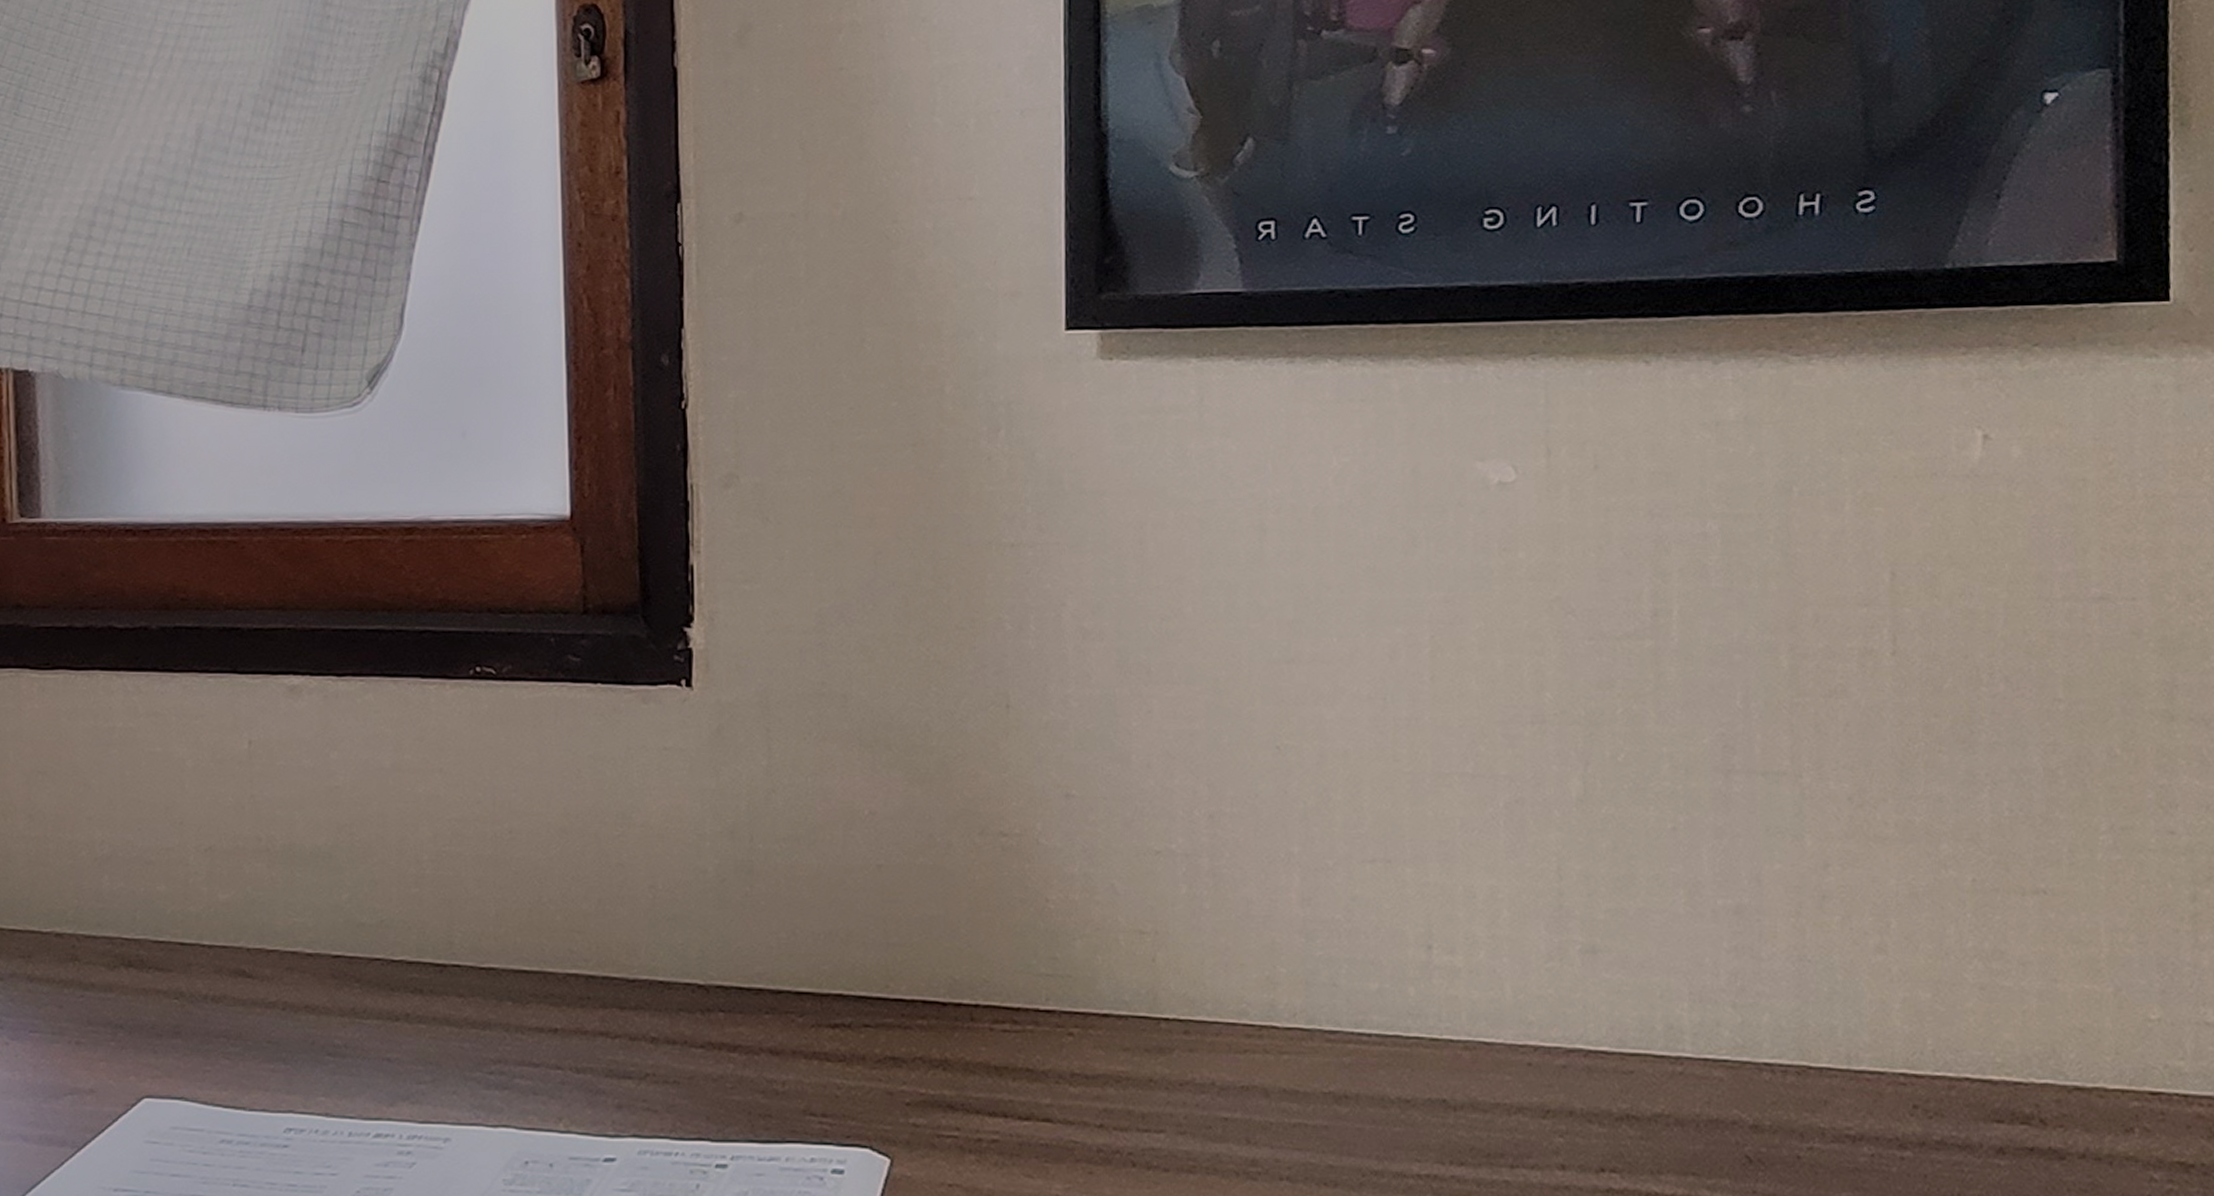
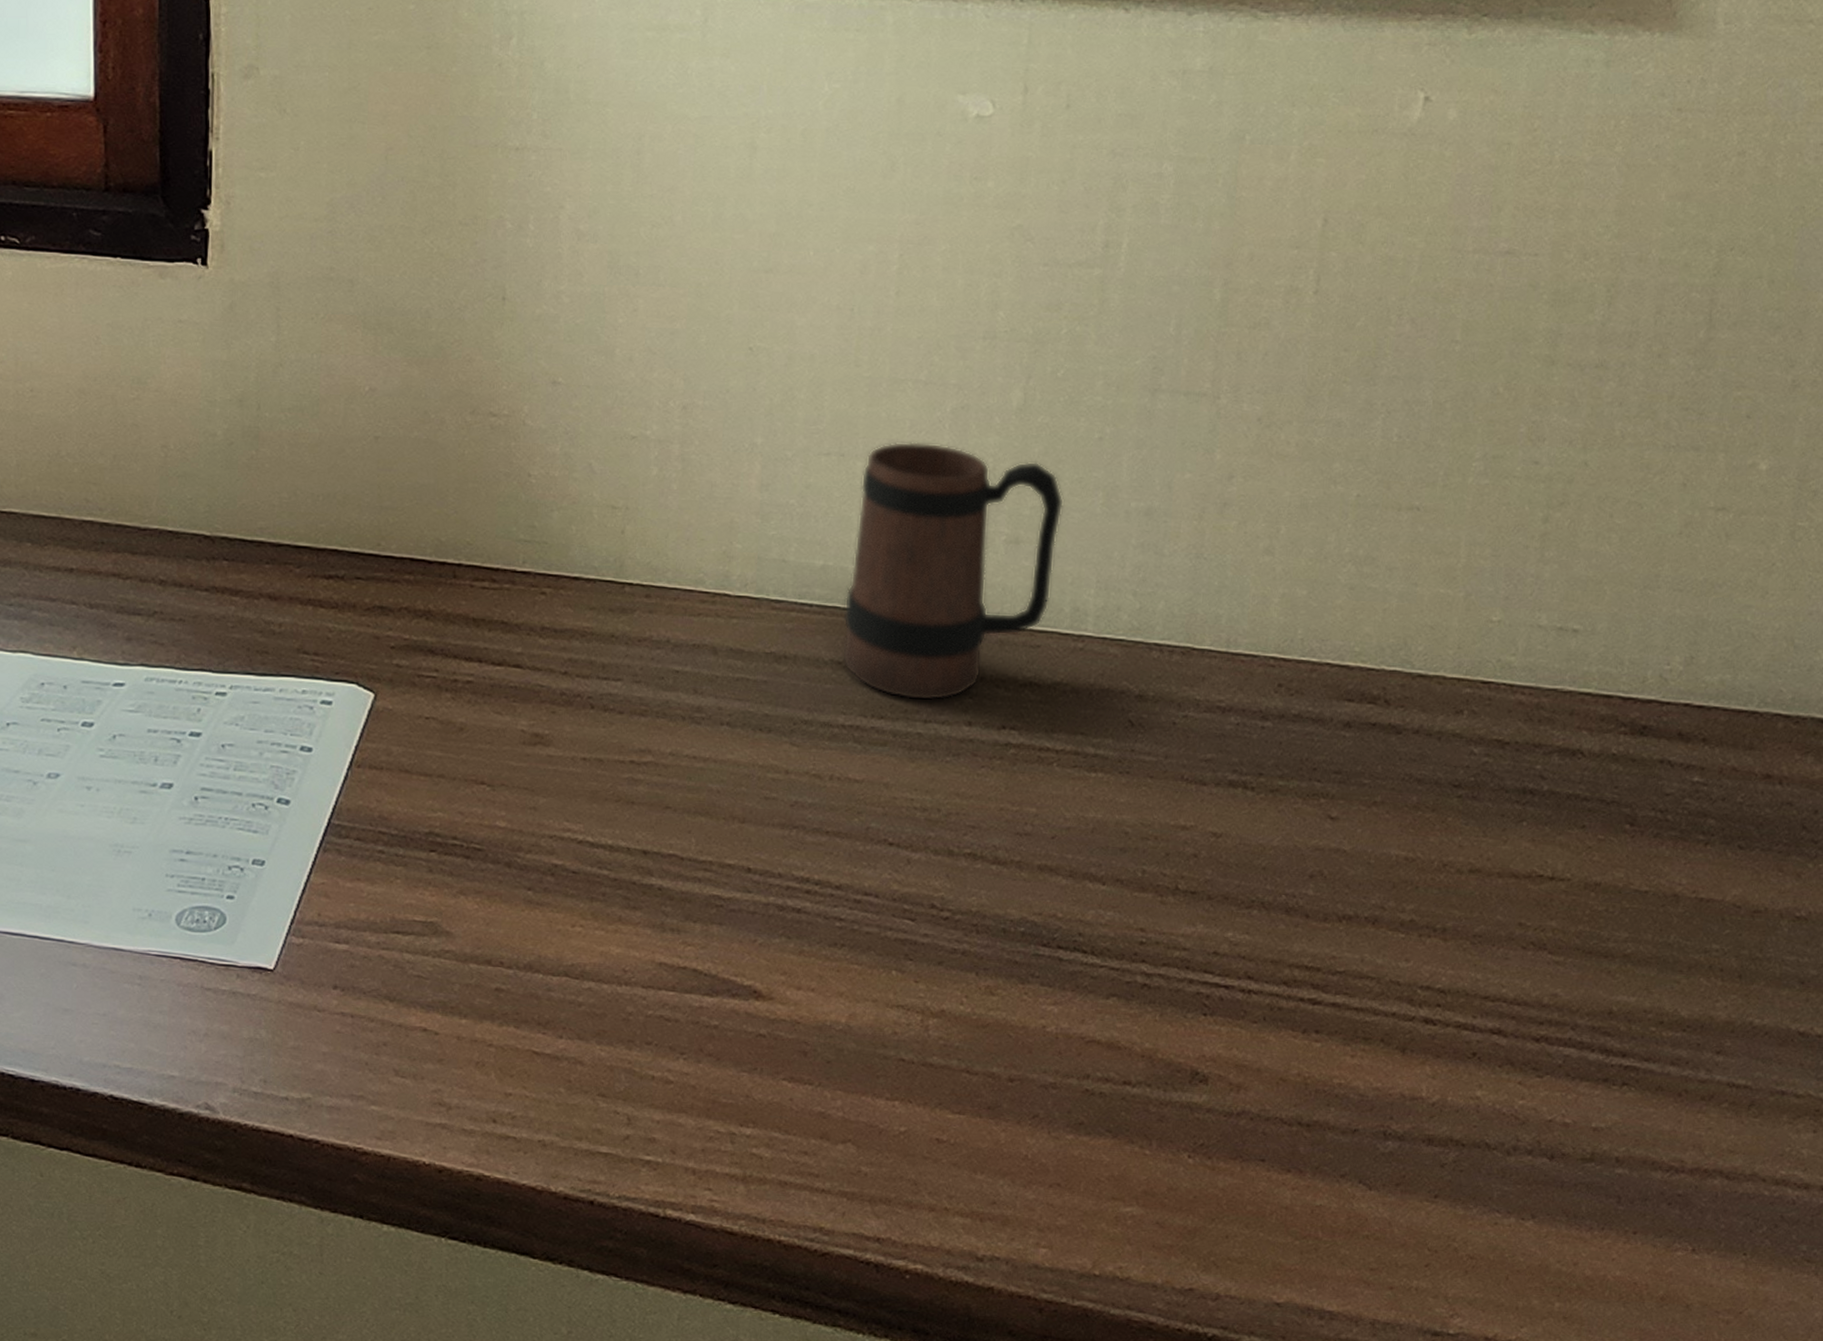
mug: none [1406,843,1642,1142] -> present [841,441,1065,701]

